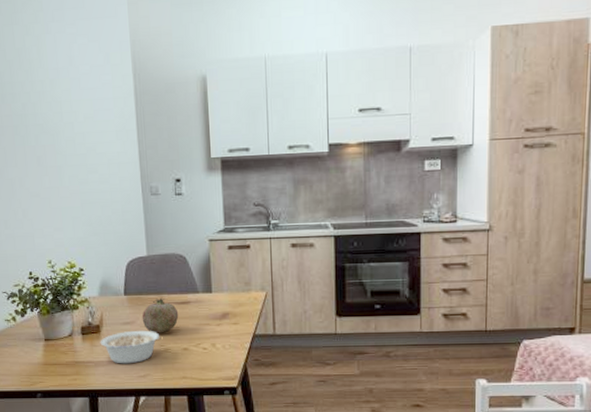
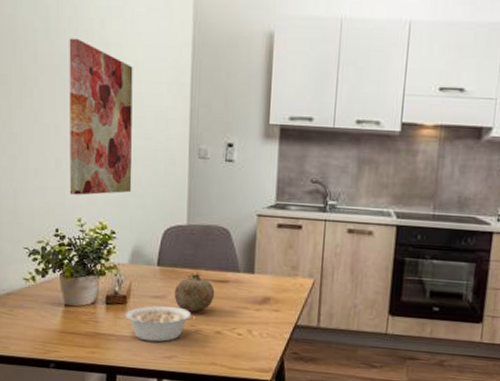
wall art: none [23,100,94,240] -> present [69,38,133,195]

